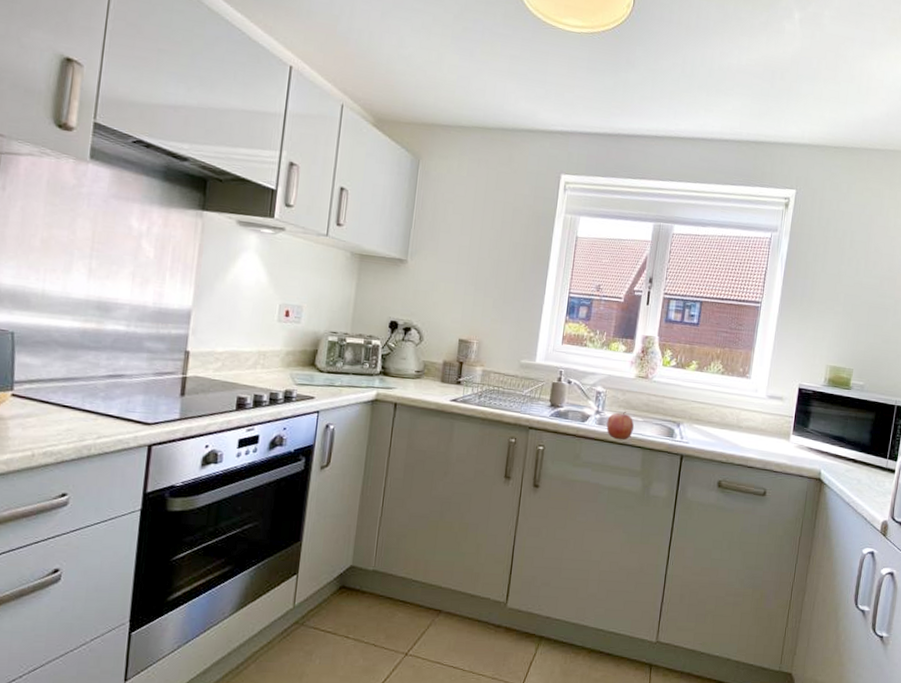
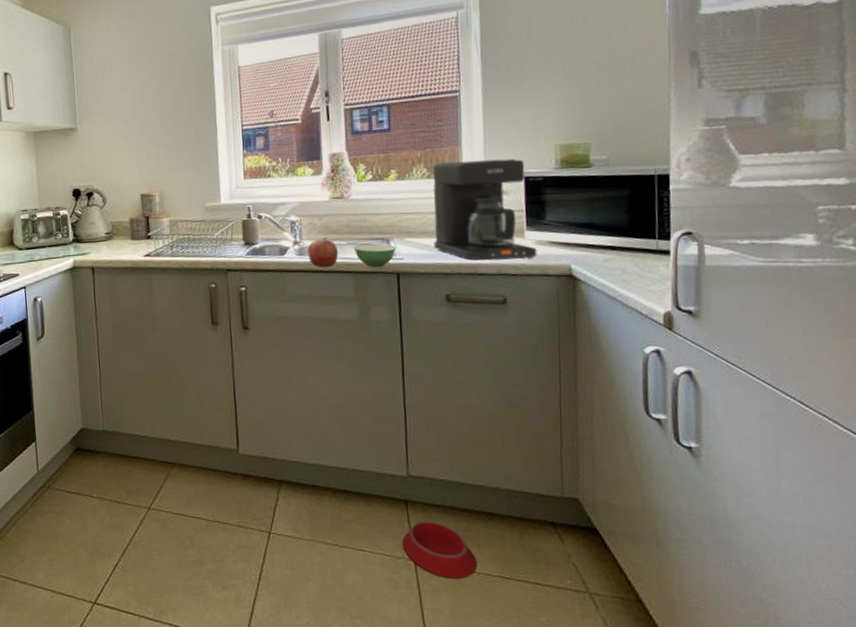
bowl: none [647,424,685,449] -> present [353,244,397,270]
coffee maker: none [716,362,801,459] -> present [433,158,537,260]

